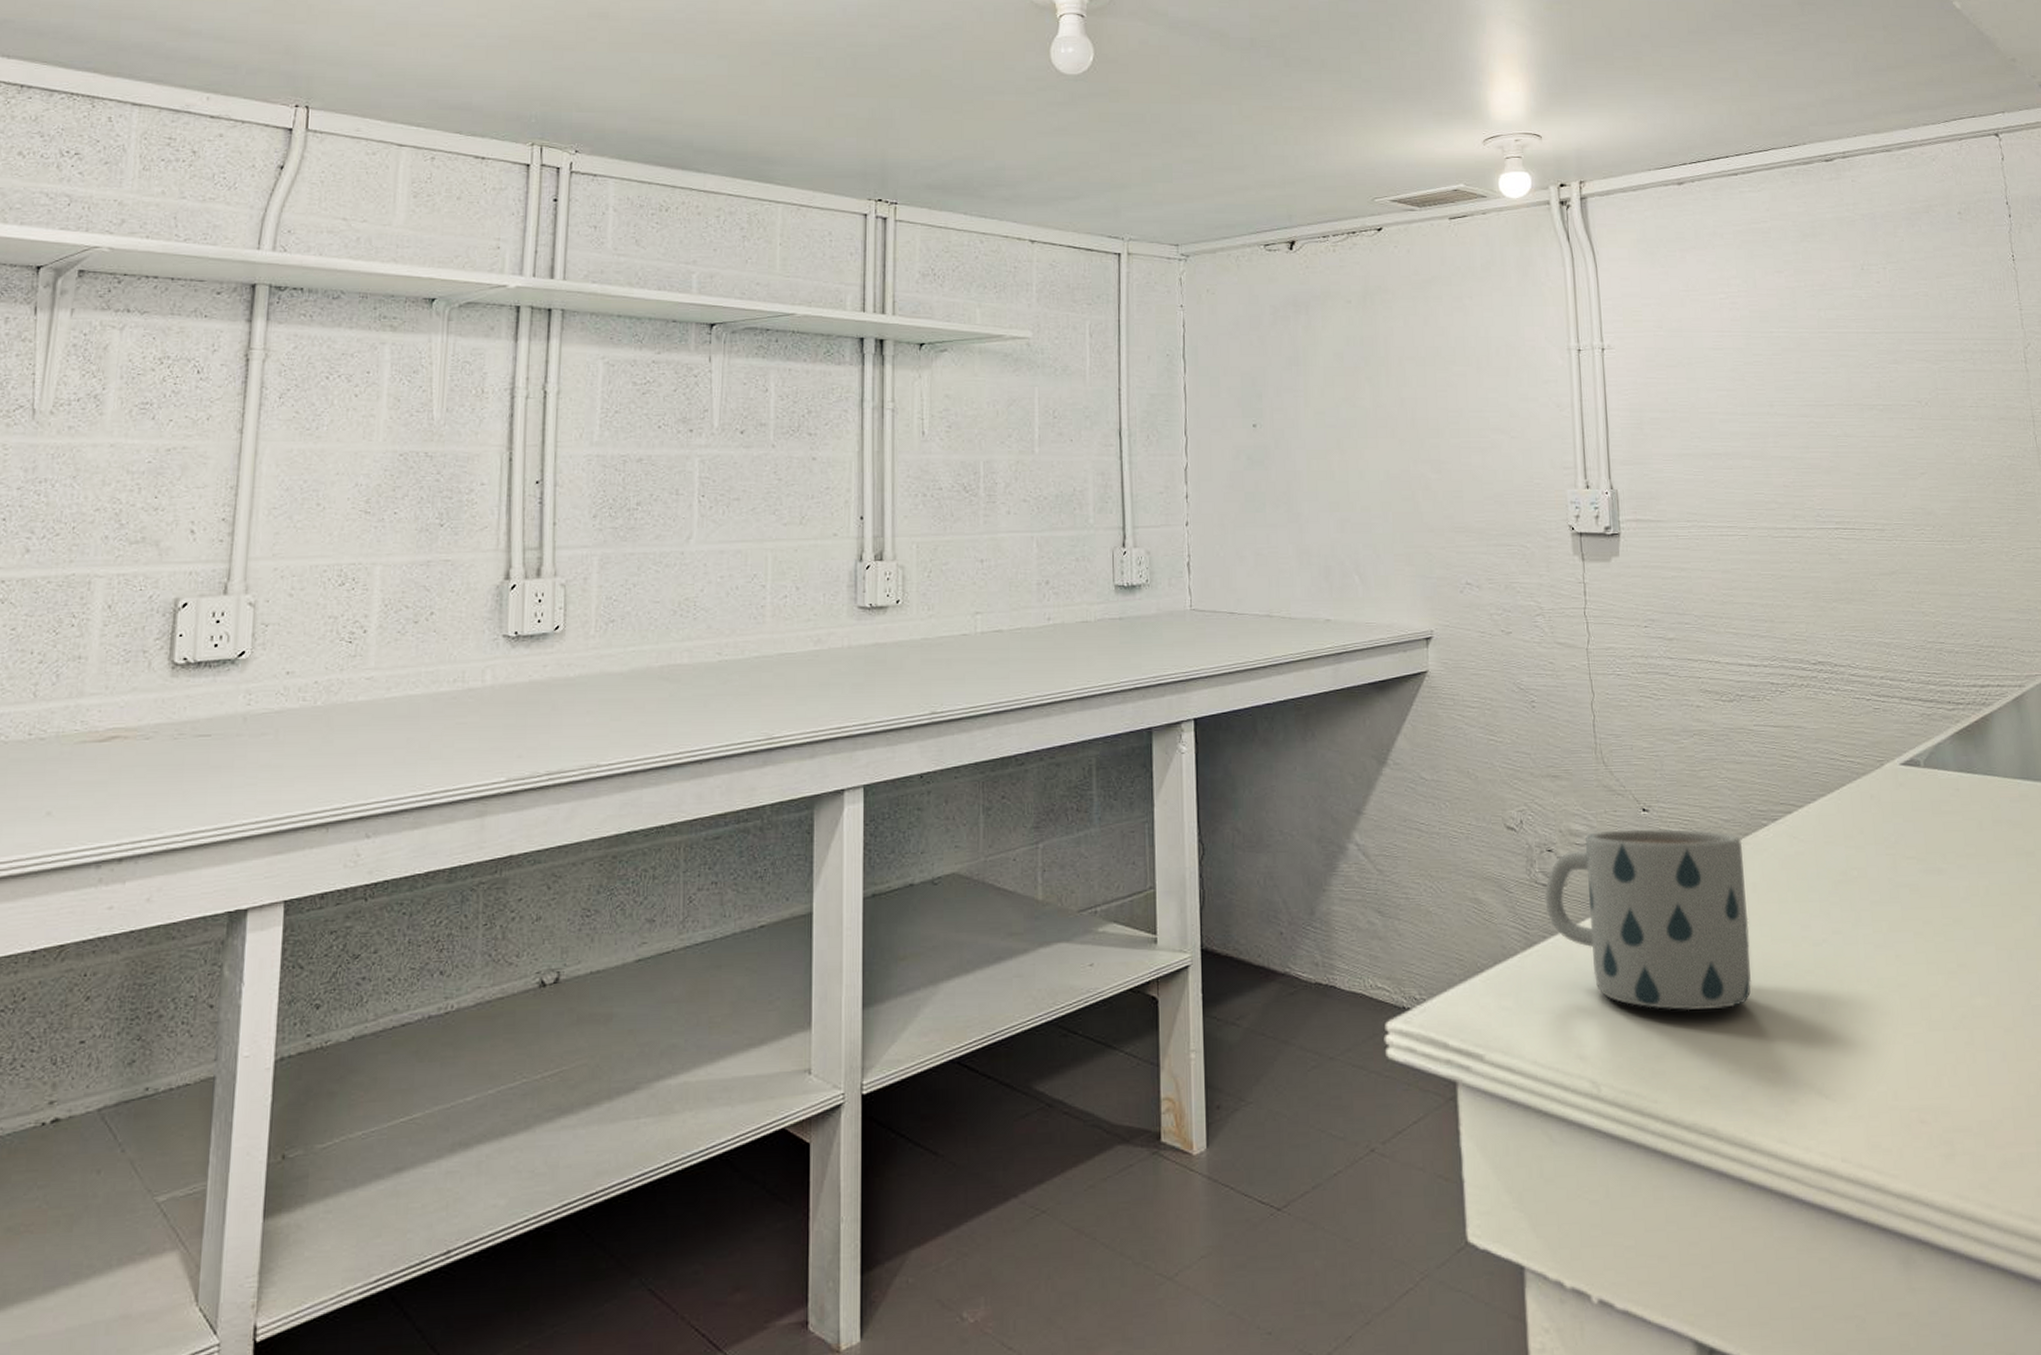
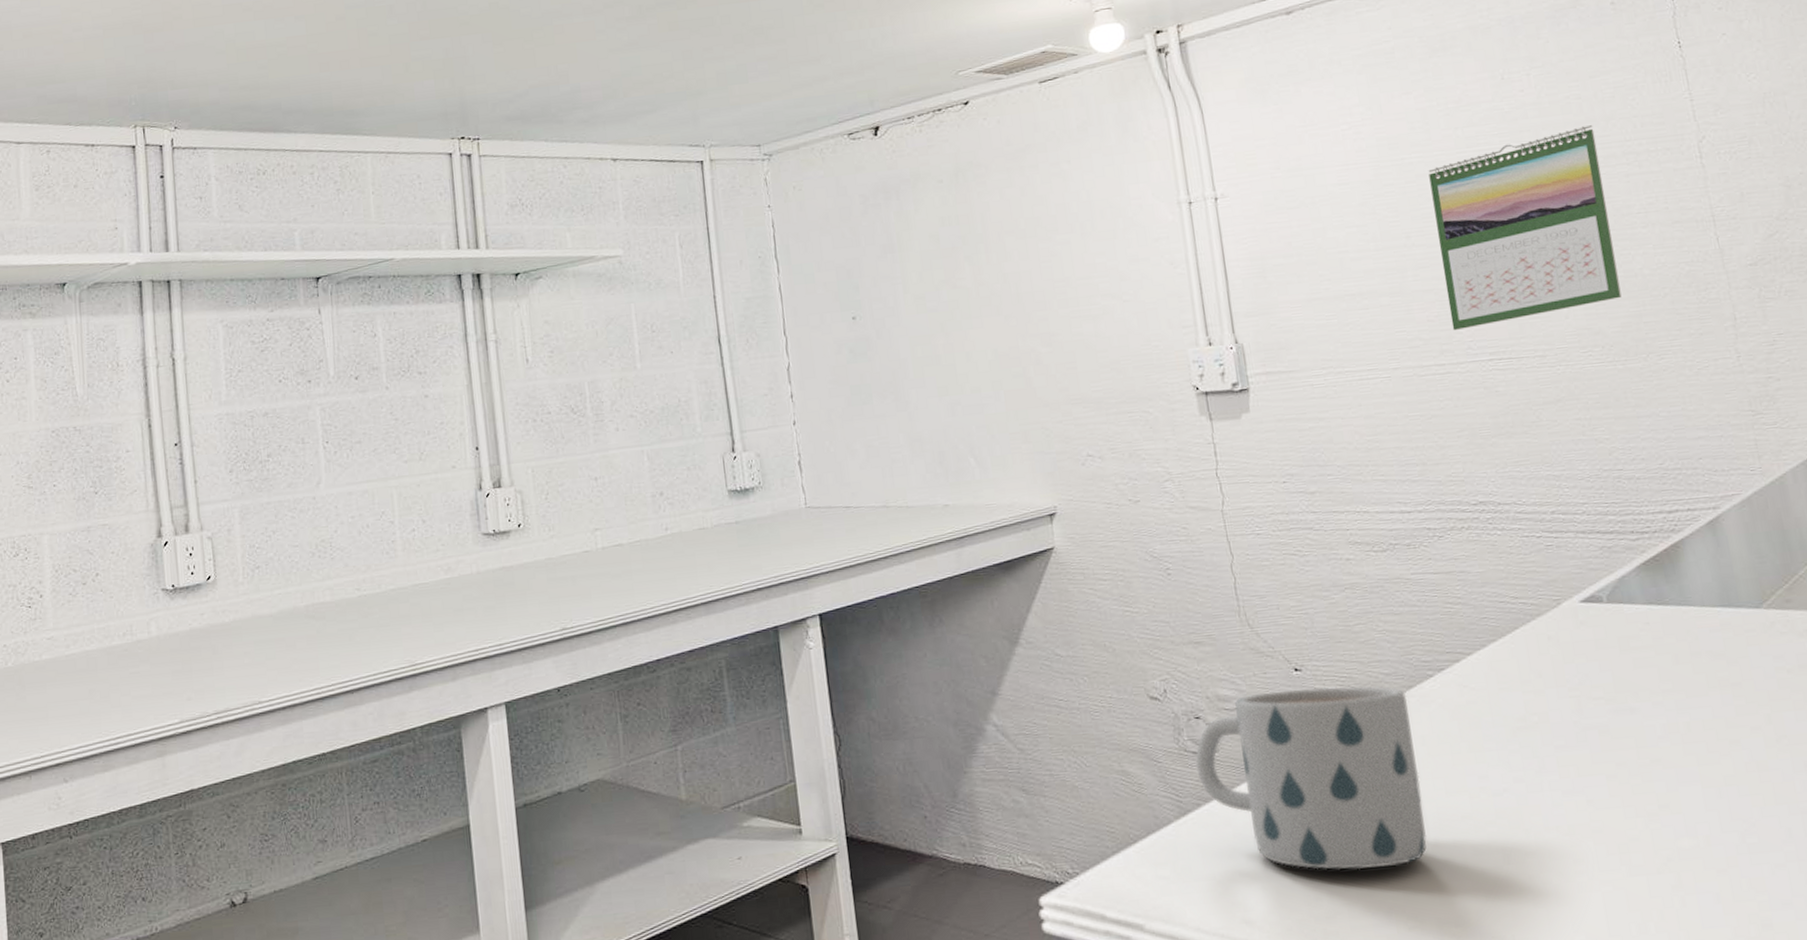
calendar: none [1793,321,1952,498] -> present [1428,125,1622,331]

